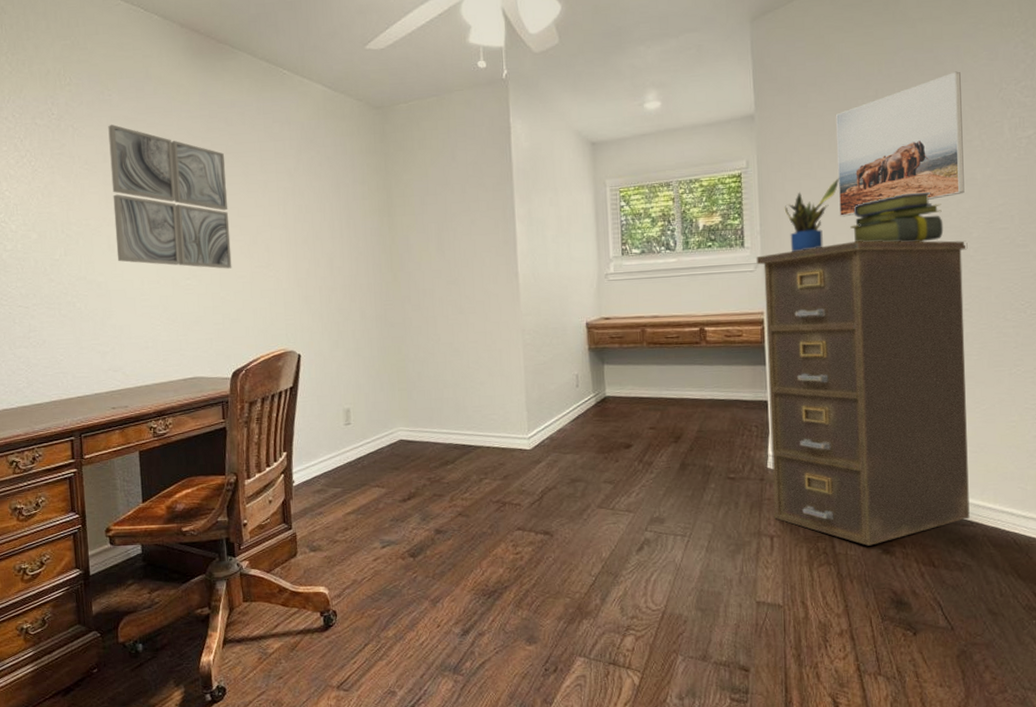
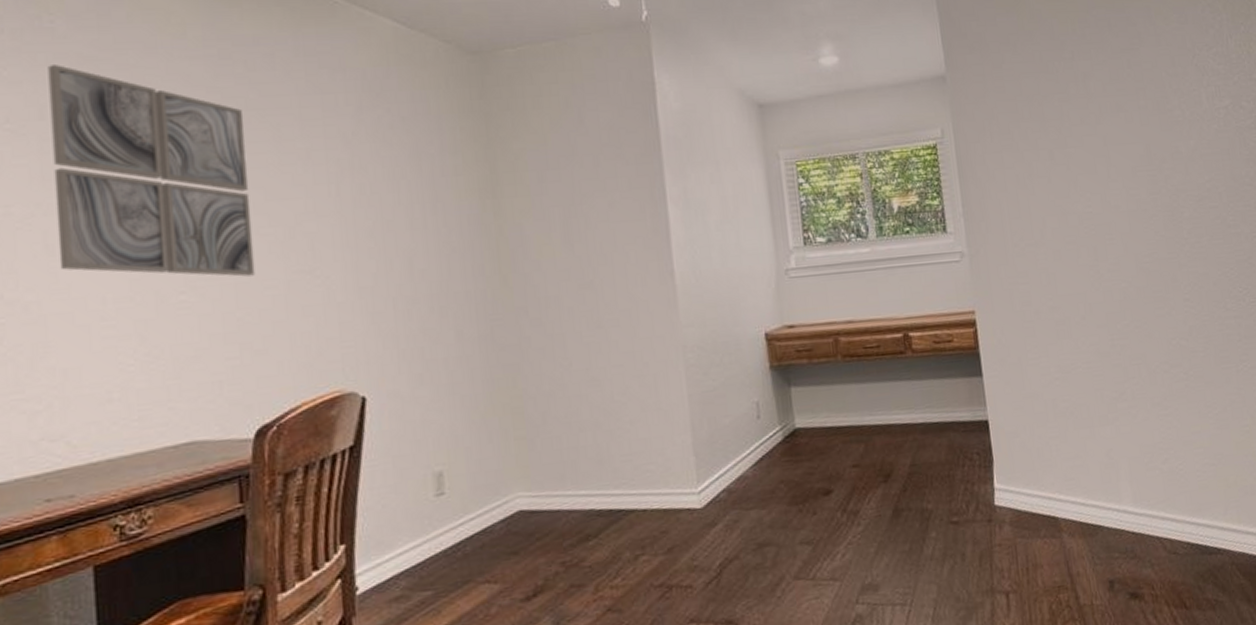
filing cabinet: present [756,240,970,546] -> none [961,221,1216,591]
potted plant: present [784,178,840,252] -> none [987,150,1044,238]
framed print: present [835,71,965,217] -> none [1032,34,1171,196]
stack of books: present [850,192,944,243] -> none [1060,167,1156,225]

